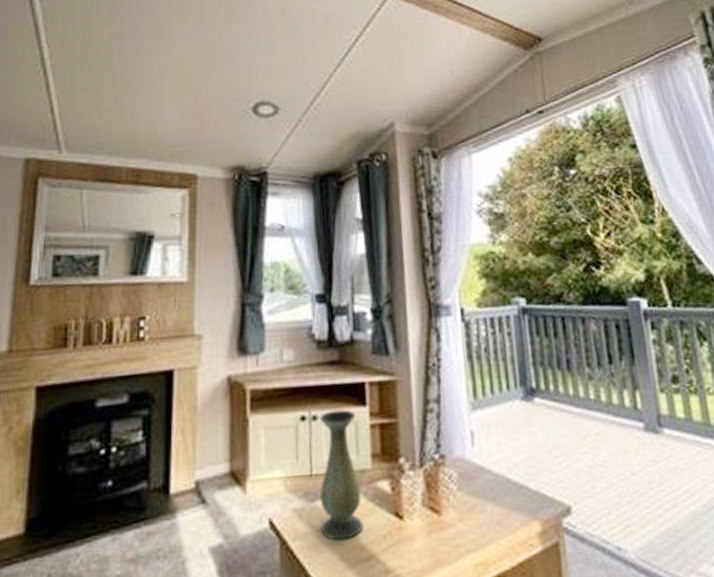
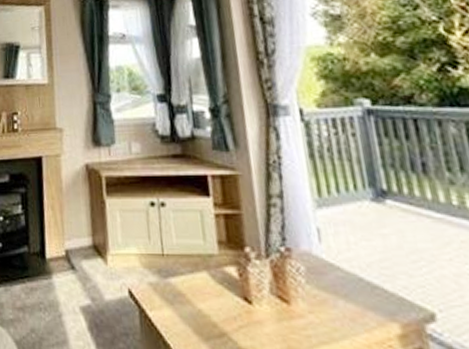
vase: present [319,409,363,541] -> none [168,199,214,316]

